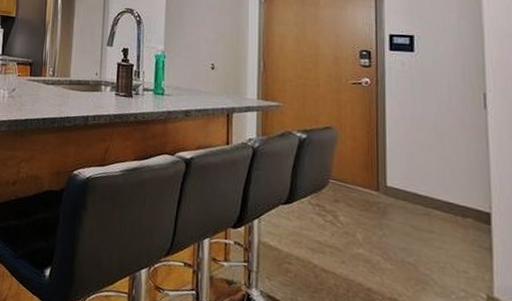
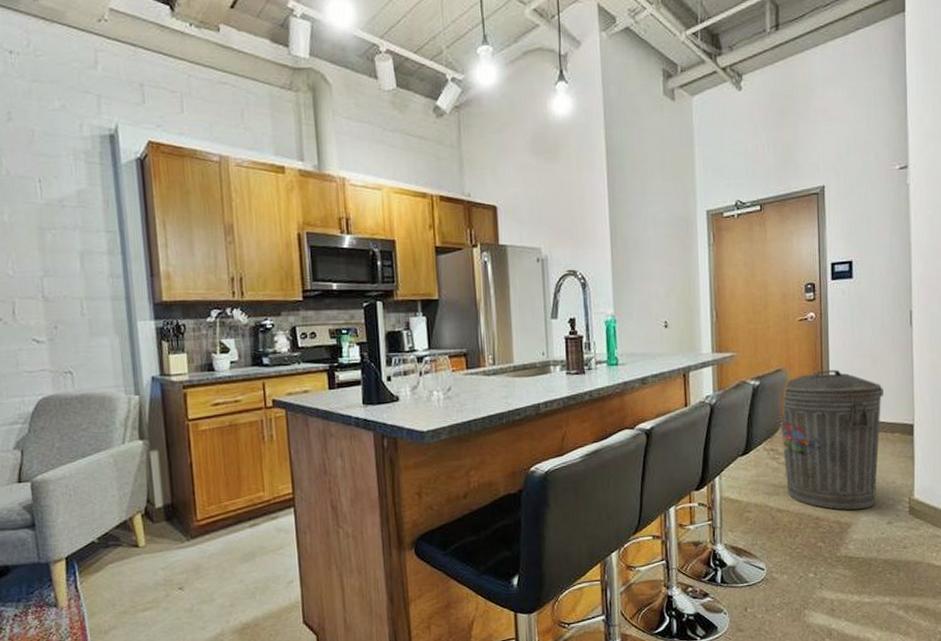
trash can: none [328,135,452,294] -> present [780,369,883,510]

